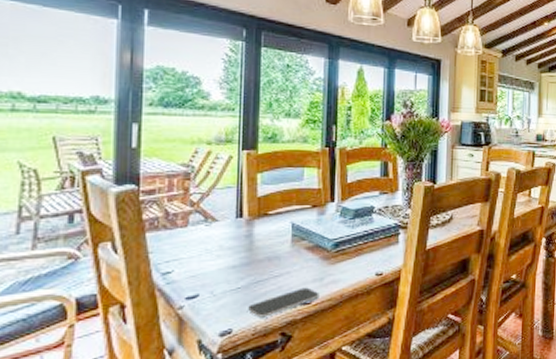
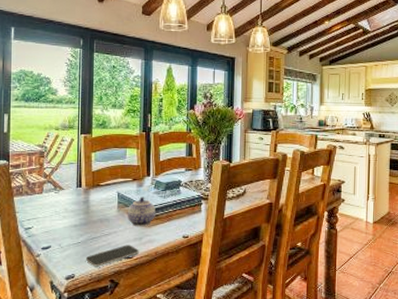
teapot: none [304,227,341,265] -> present [127,197,155,227]

